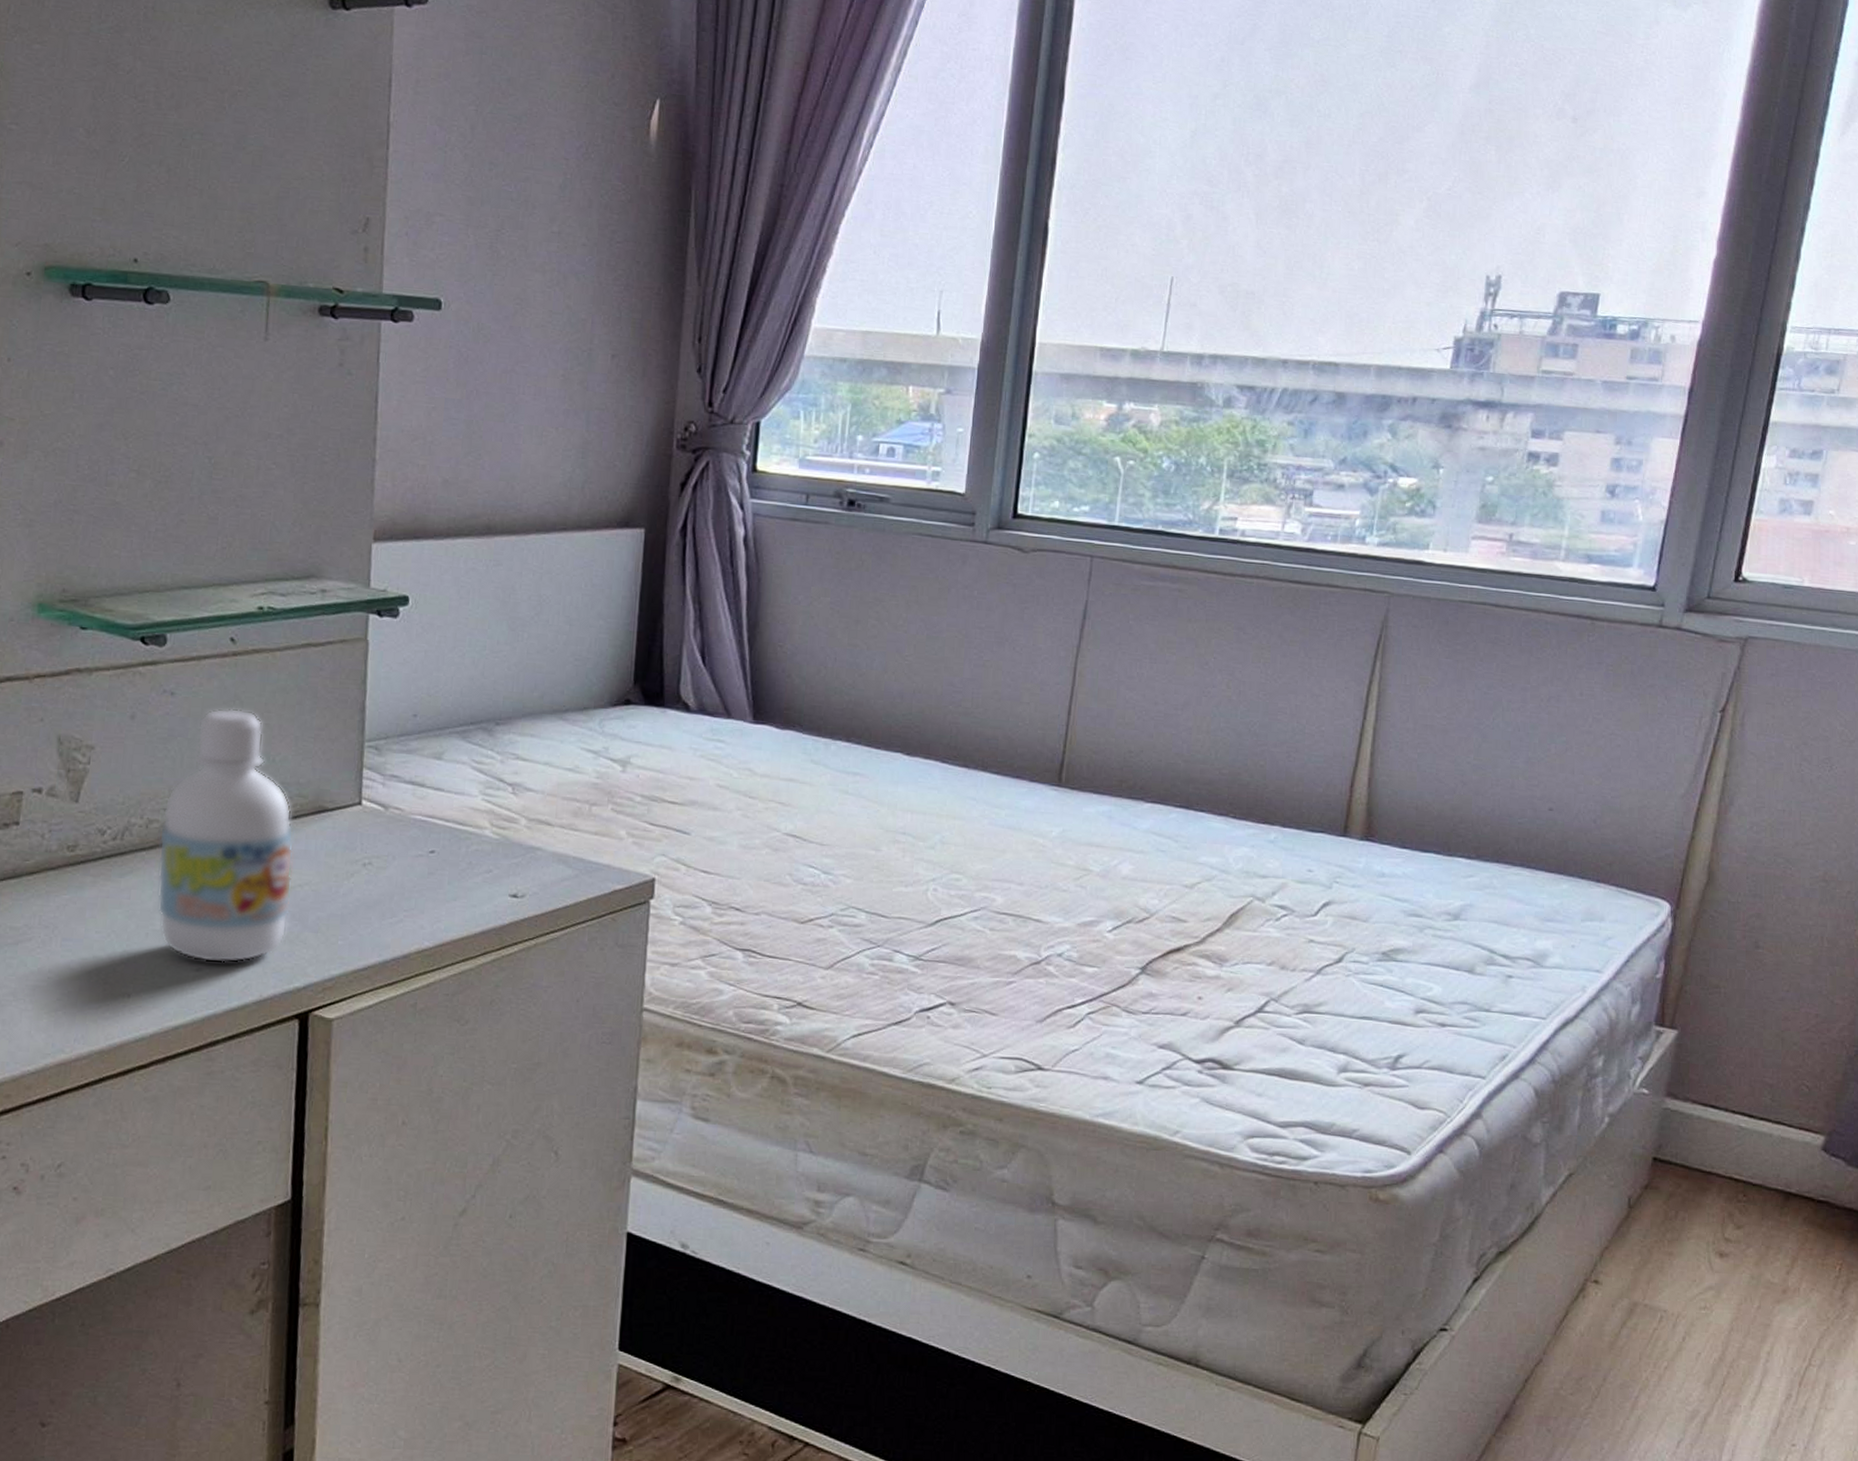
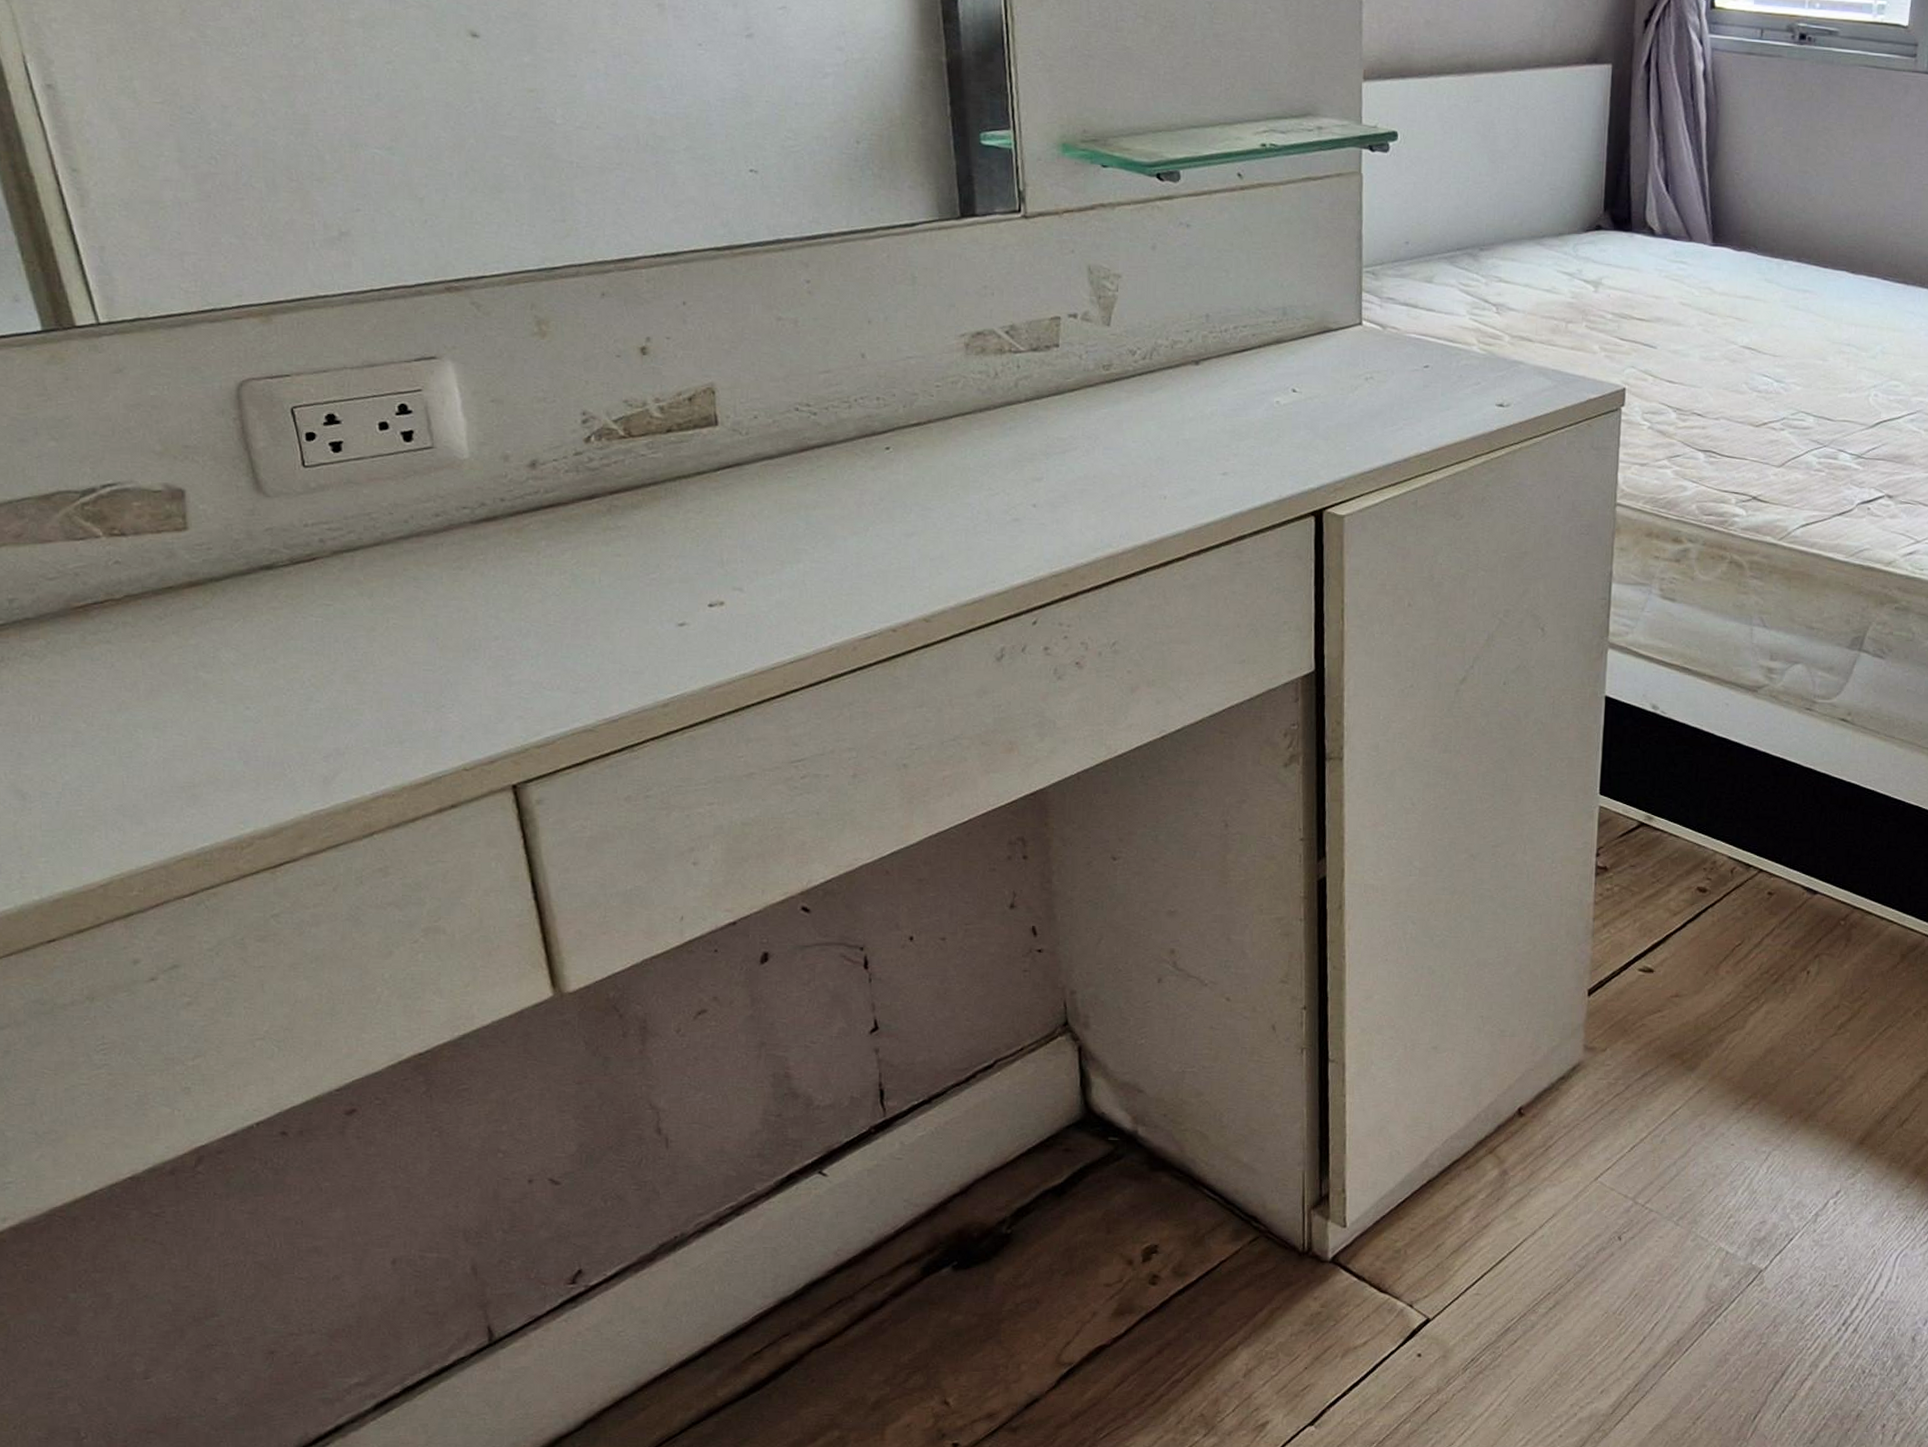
bottle: present [157,708,294,964] -> none [1183,238,1304,468]

